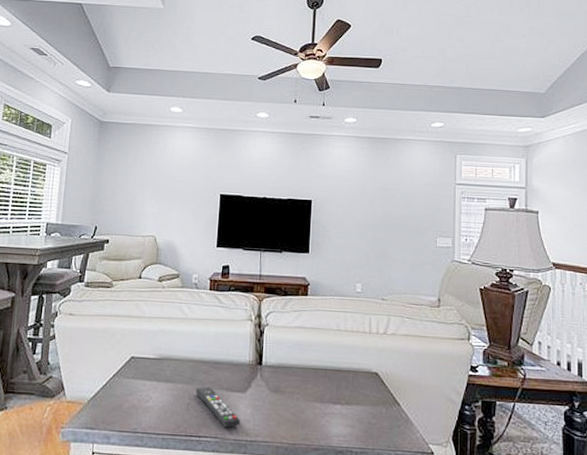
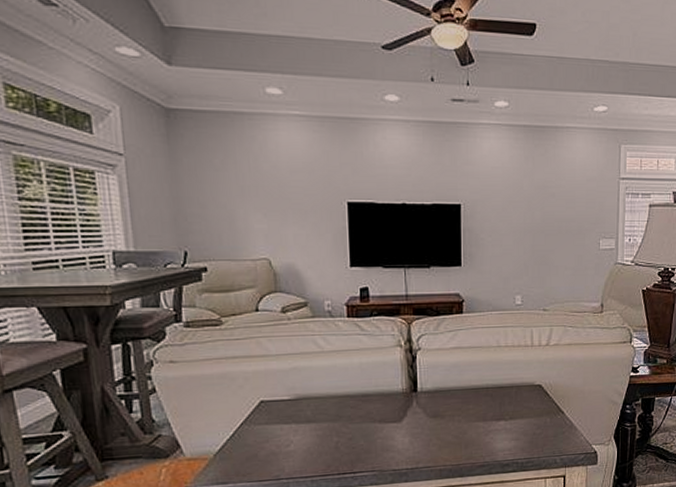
remote control: present [195,386,241,428] -> none [344,421,399,461]

